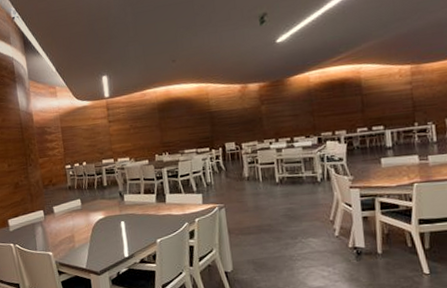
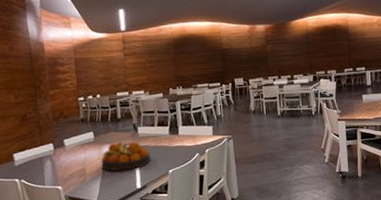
fruit bowl: none [88,209,138,239] -> present [101,141,151,172]

